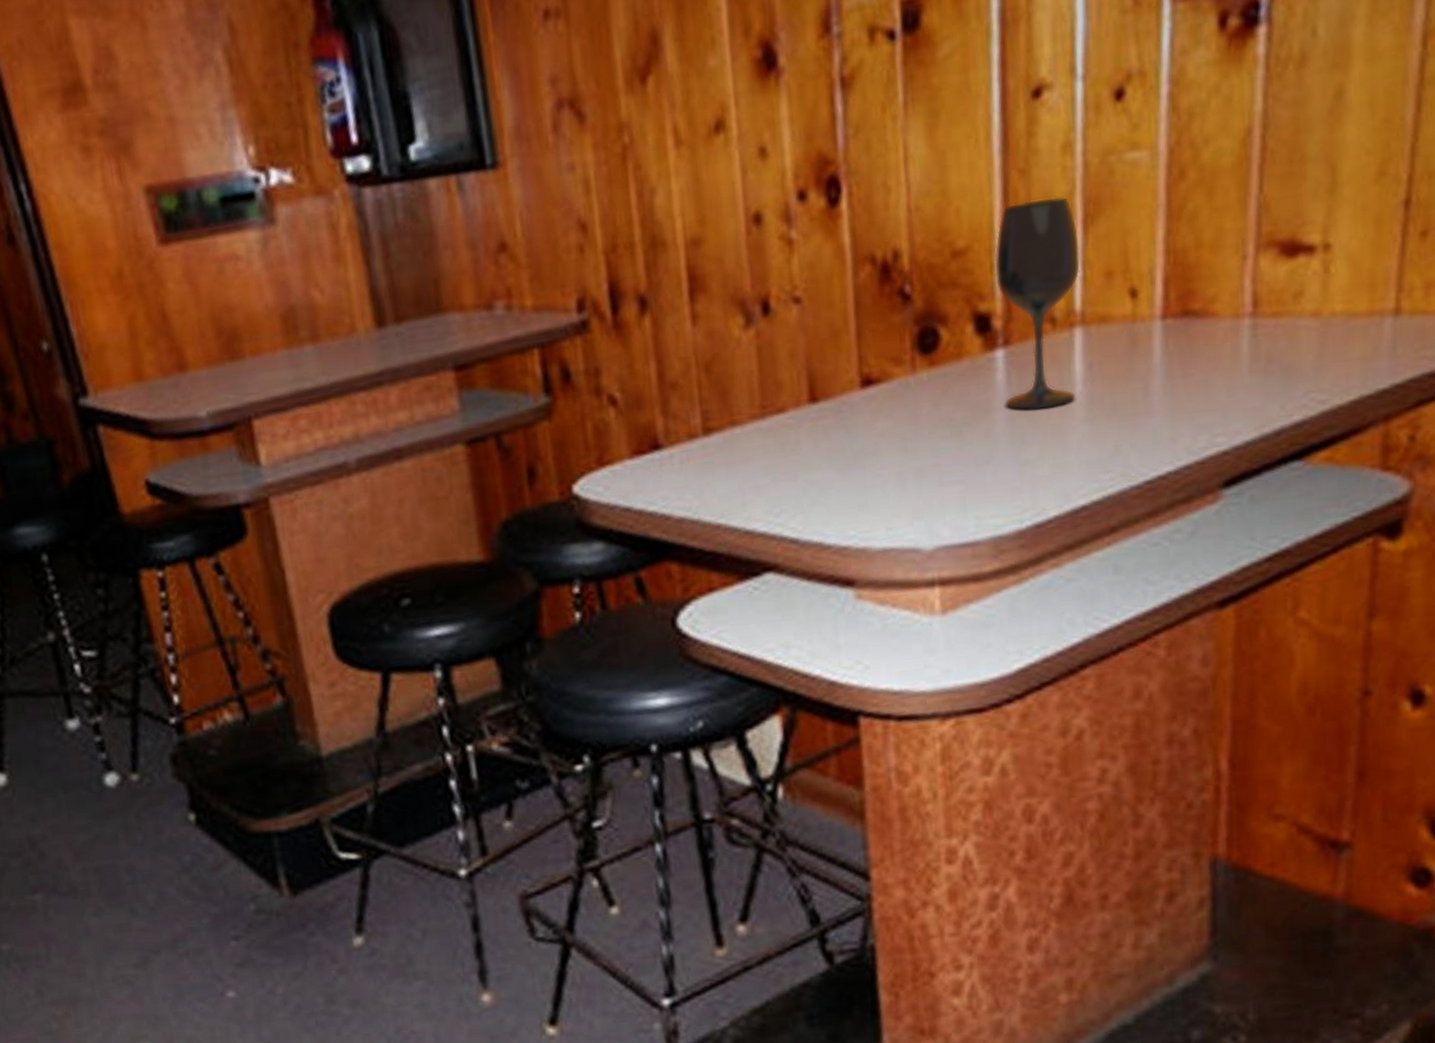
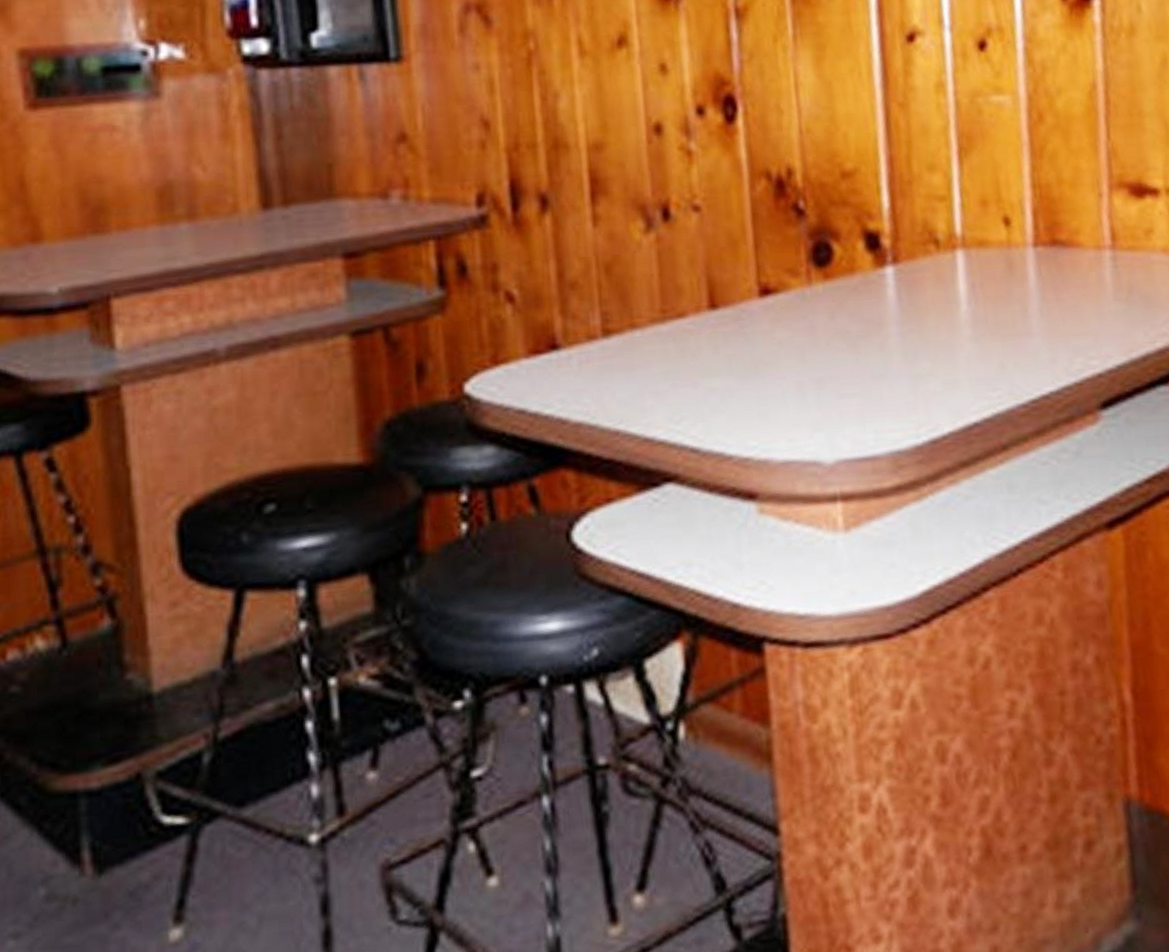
wineglass: present [994,197,1080,410] -> none [880,130,961,326]

